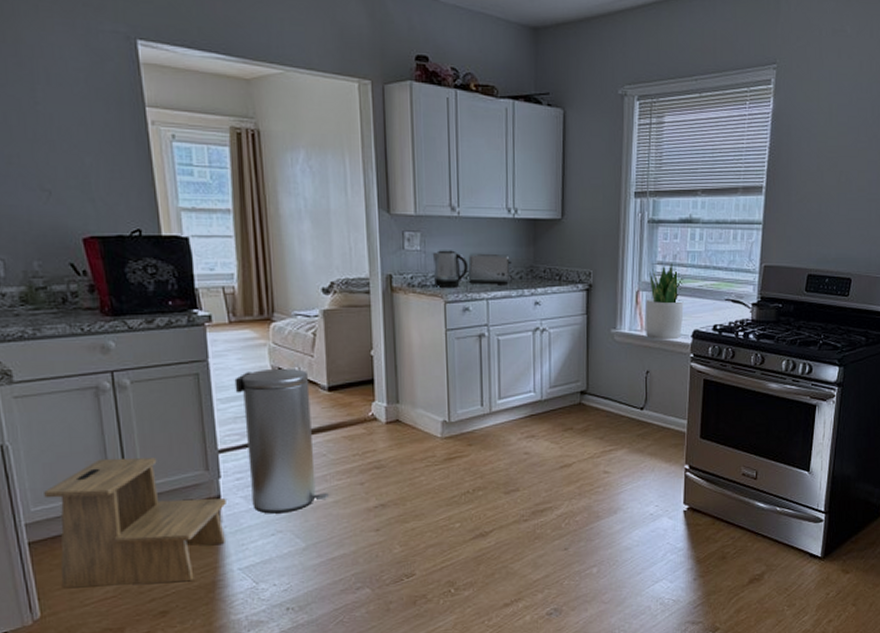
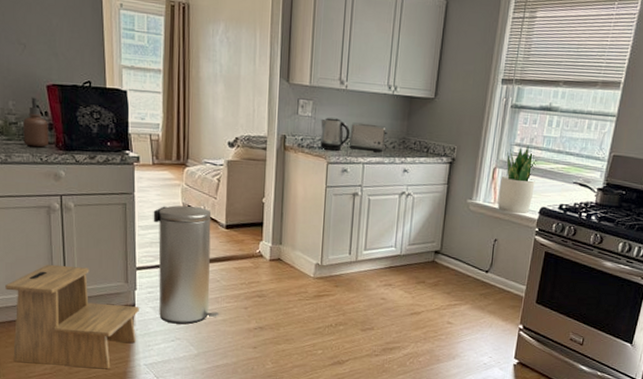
soap dispenser: none [54,254,90,316] -> present [23,97,48,148]

